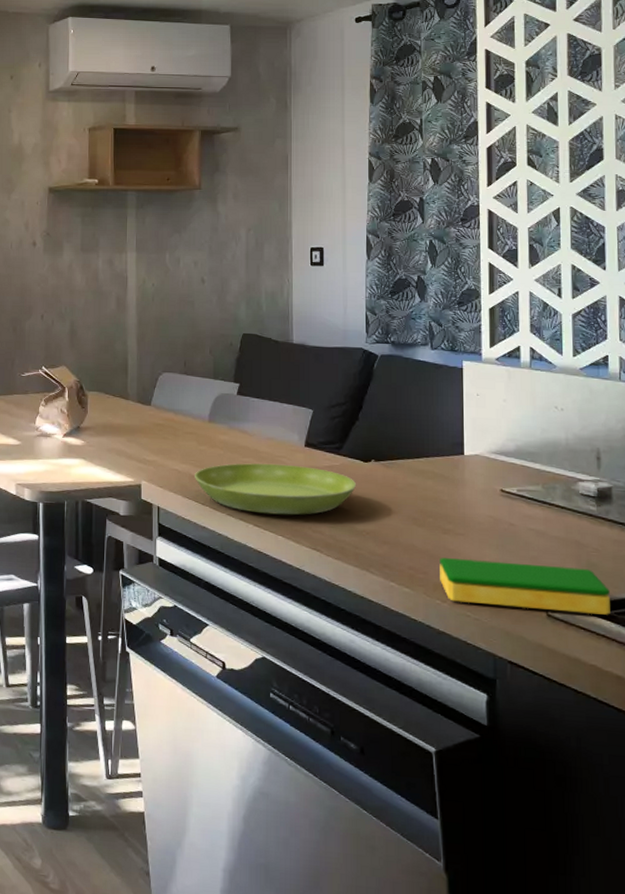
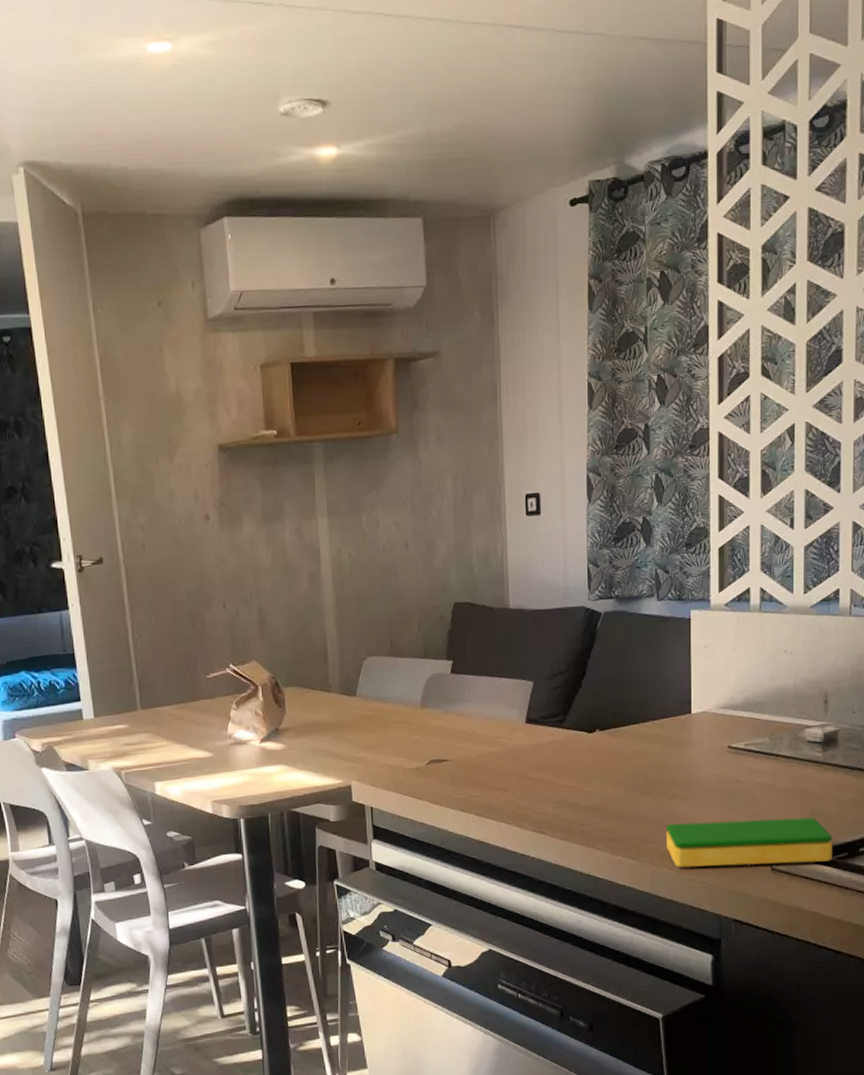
saucer: present [195,463,357,516] -> none [409,745,581,802]

